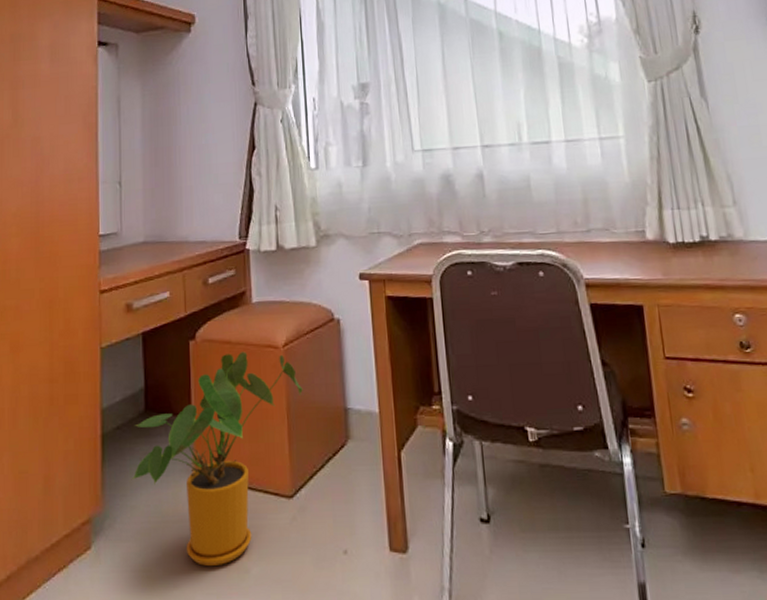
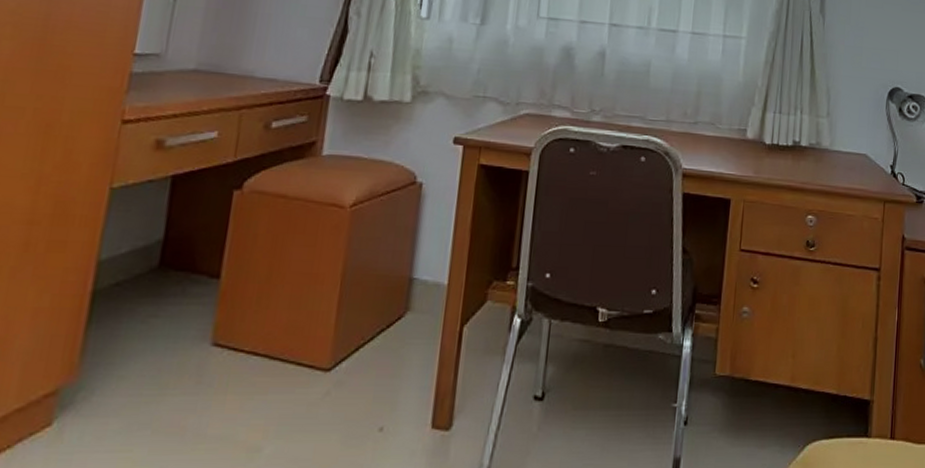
house plant: present [131,351,303,566] -> none [124,208,365,445]

